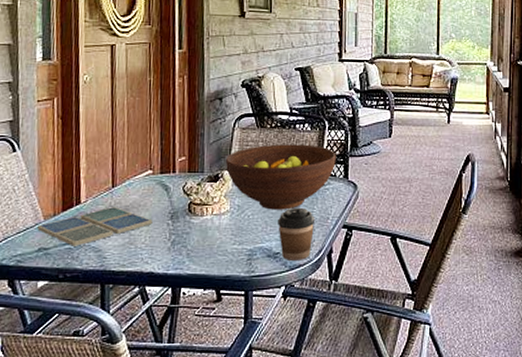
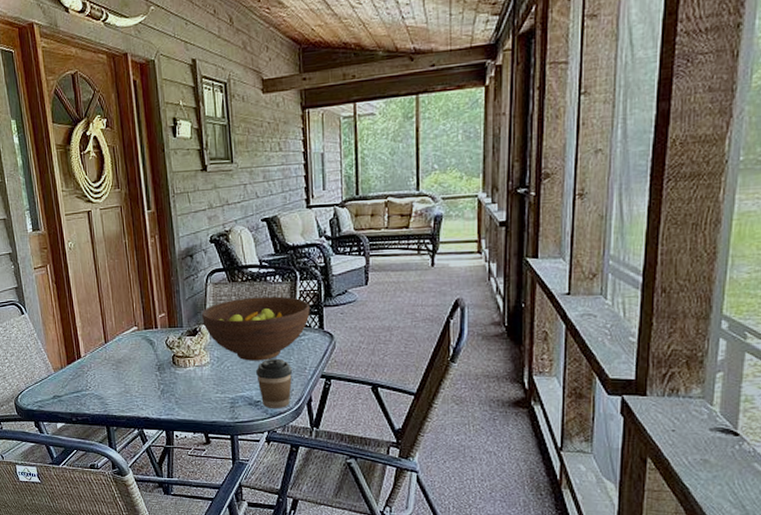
drink coaster: present [37,207,153,246] -> none [50,360,143,394]

